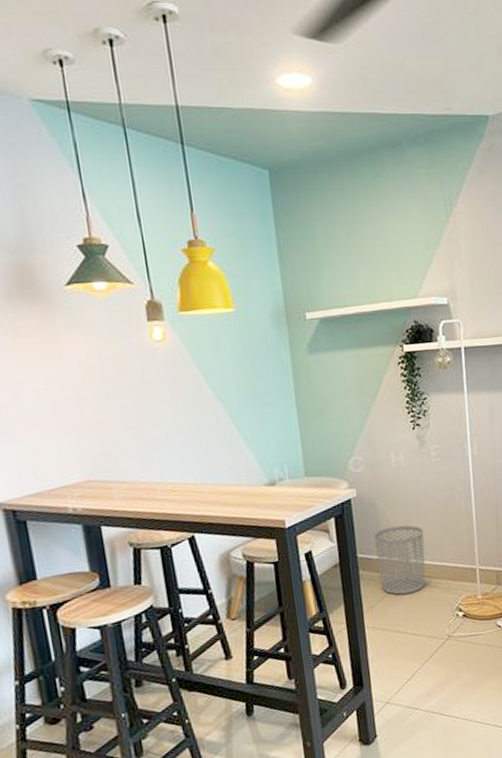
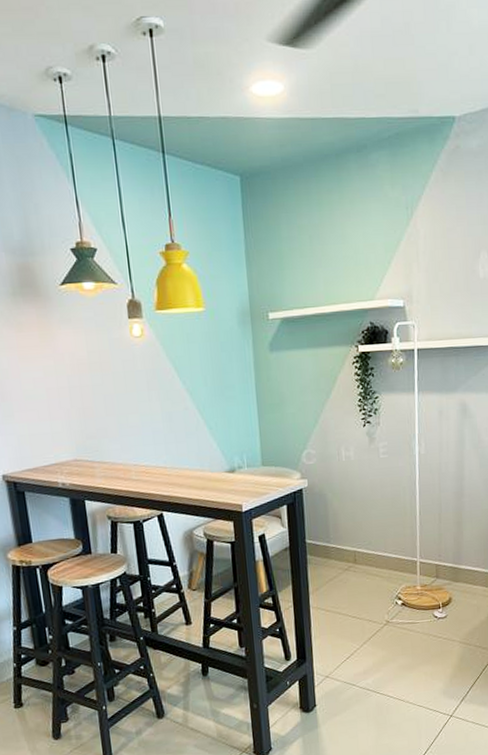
waste bin: present [374,525,426,595] -> none [322,516,369,580]

